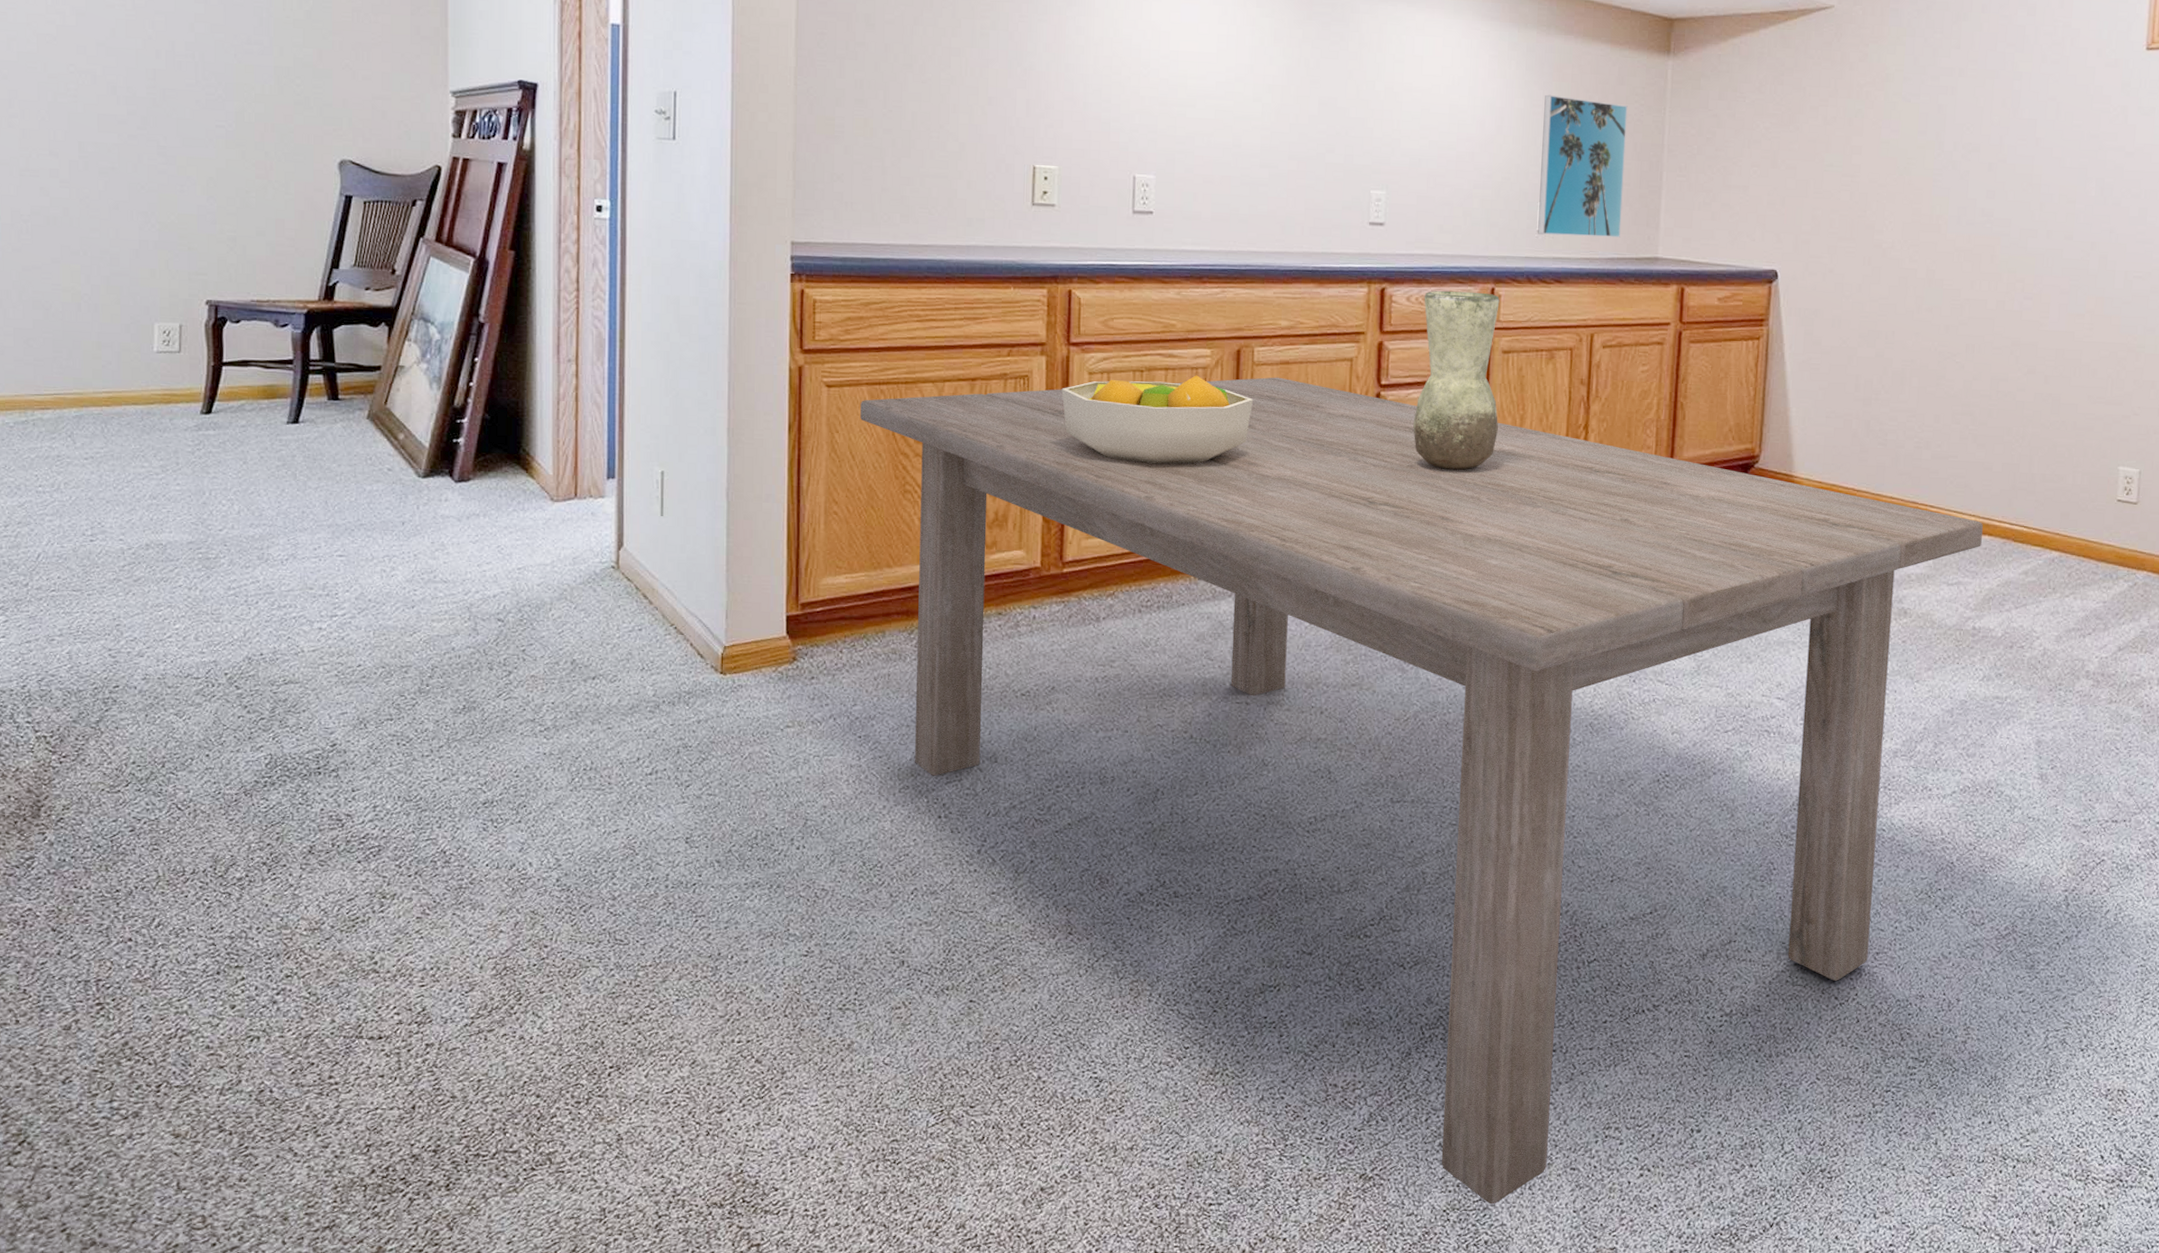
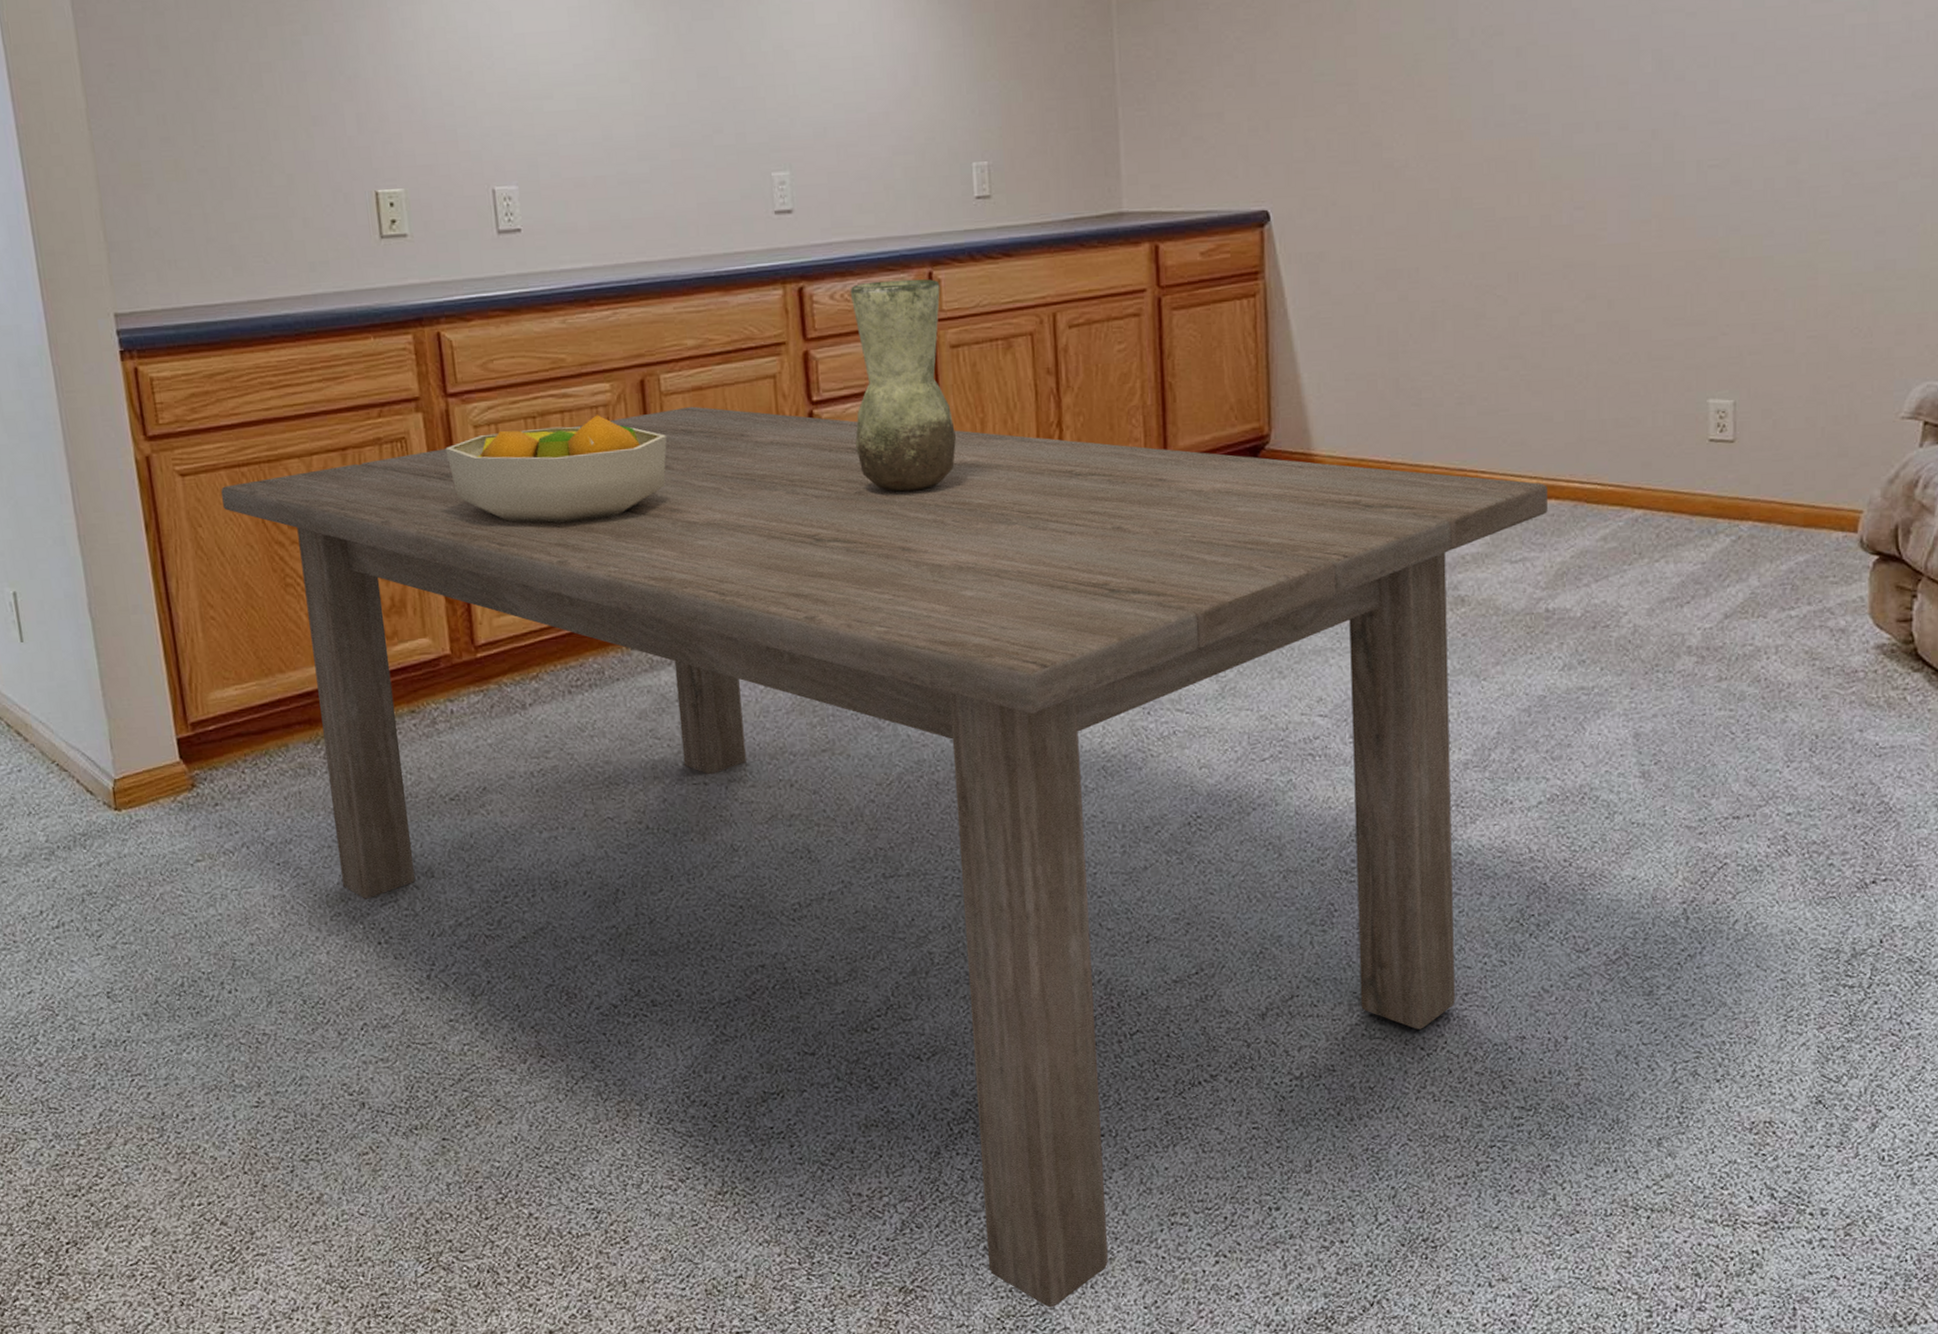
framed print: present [1538,94,1628,238] -> none [965,30,1075,201]

